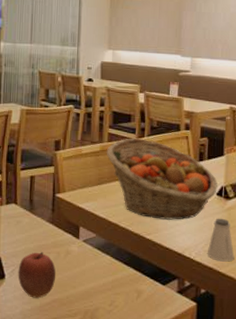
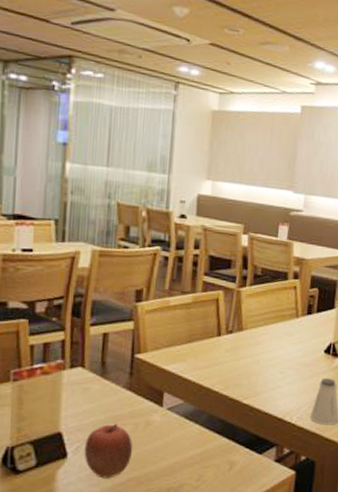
fruit basket: present [106,138,218,220] -> none [199,287,326,381]

